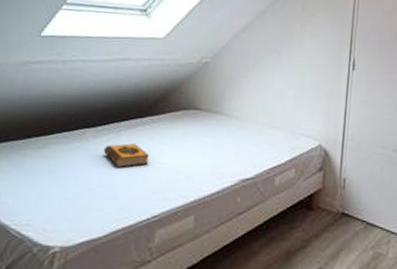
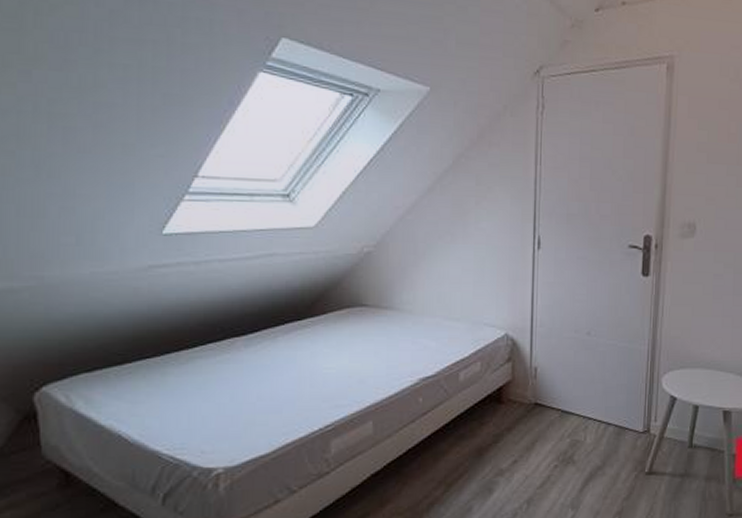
hardback book: present [103,143,149,167] -> none [259,350,313,377]

